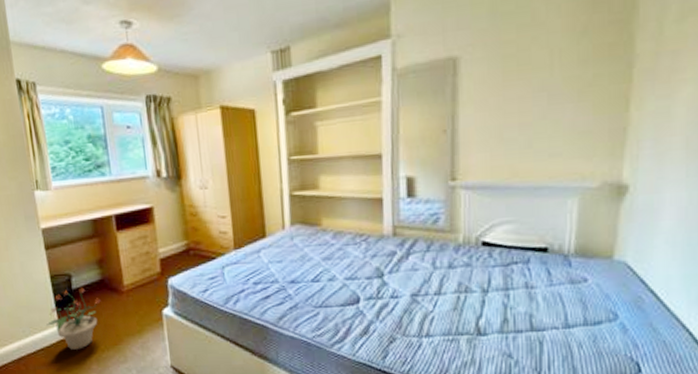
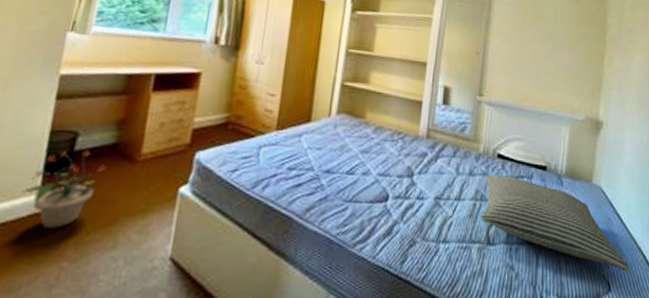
pillow: none [467,263,667,352] -> present [480,175,629,272]

